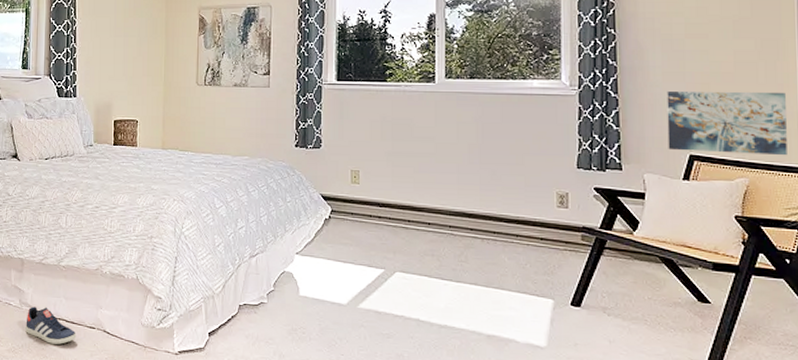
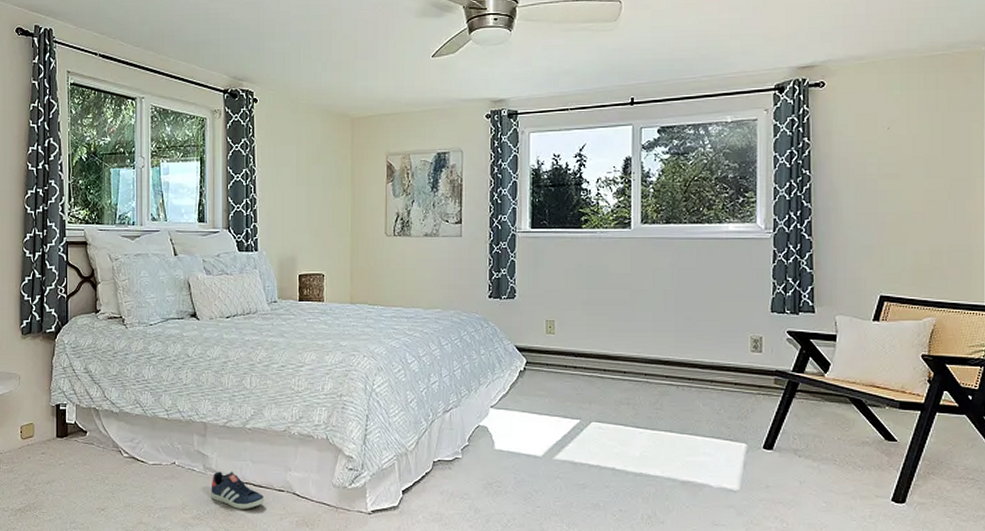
wall art: present [667,91,787,156] -> none [859,231,973,294]

